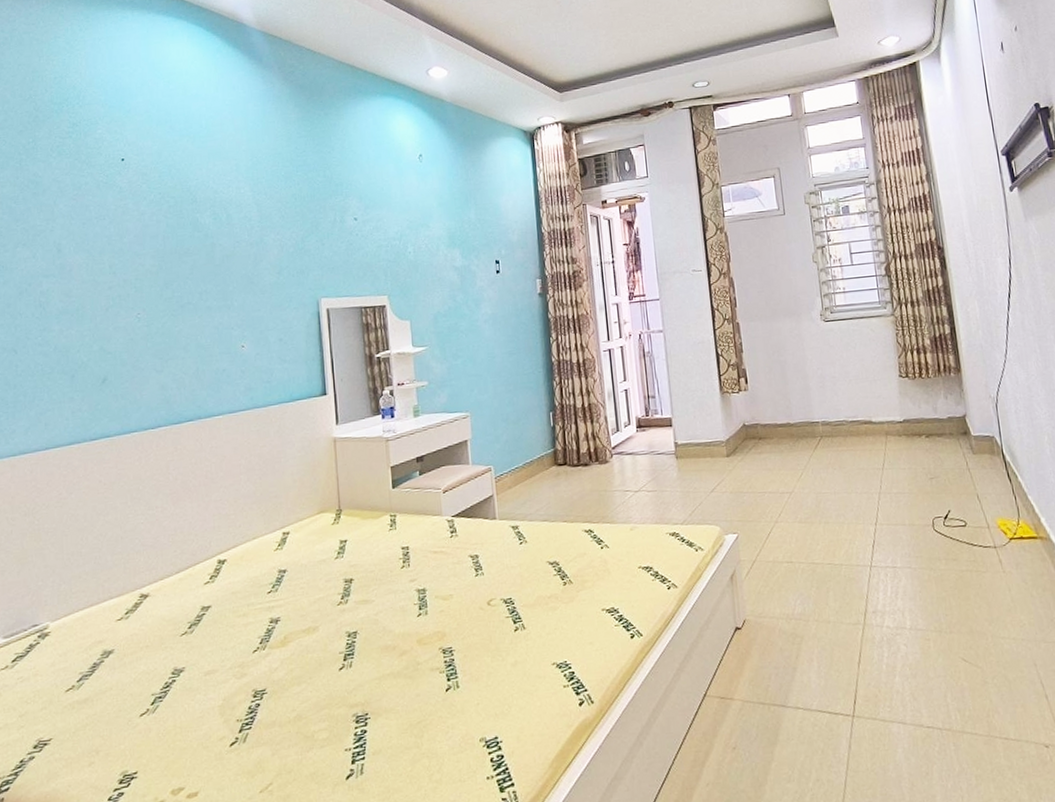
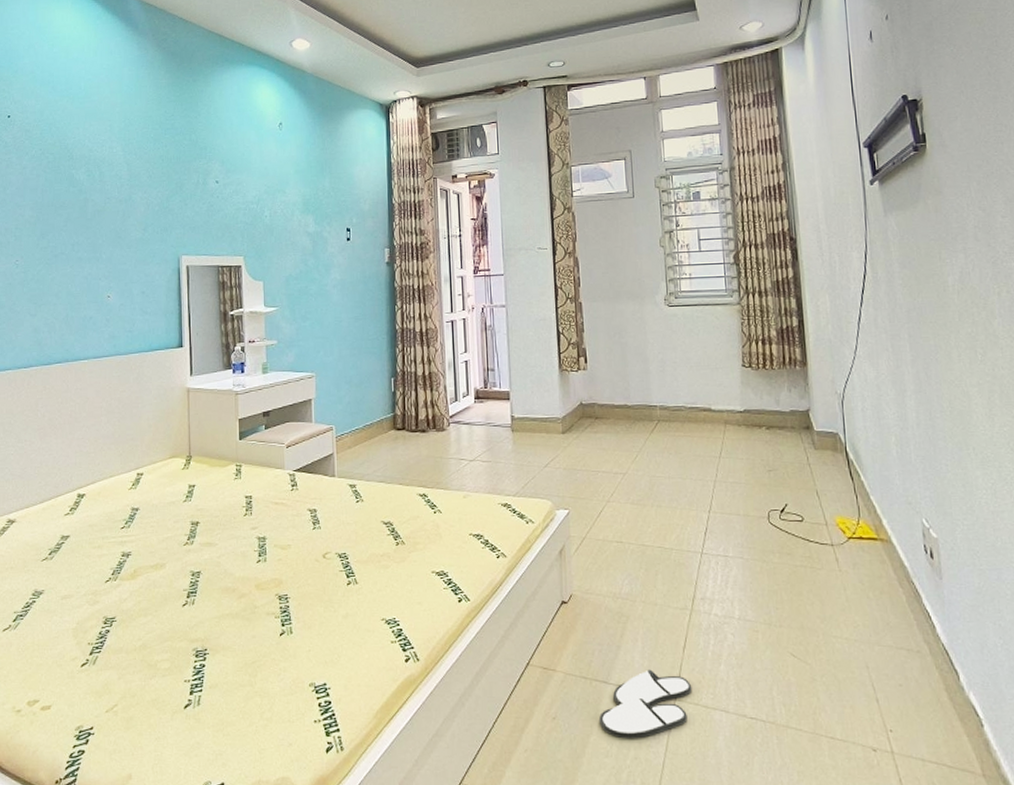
slippers: none [779,688,870,761] -> present [598,669,692,739]

